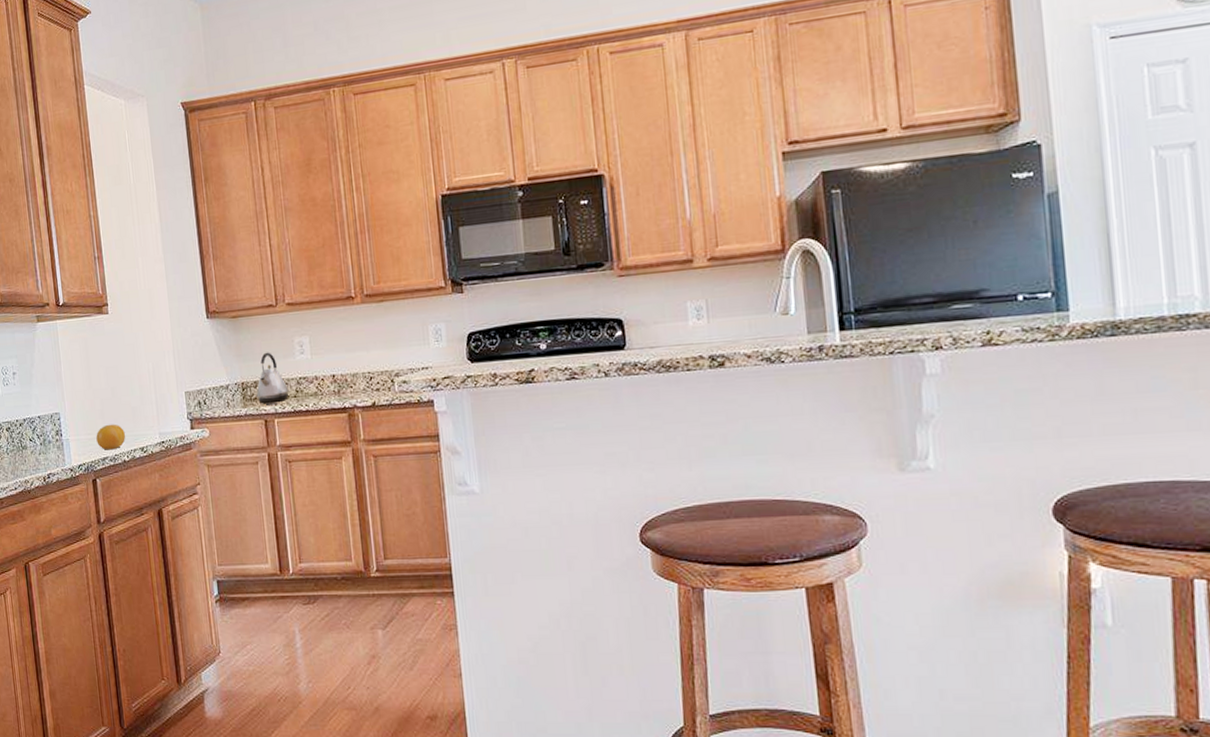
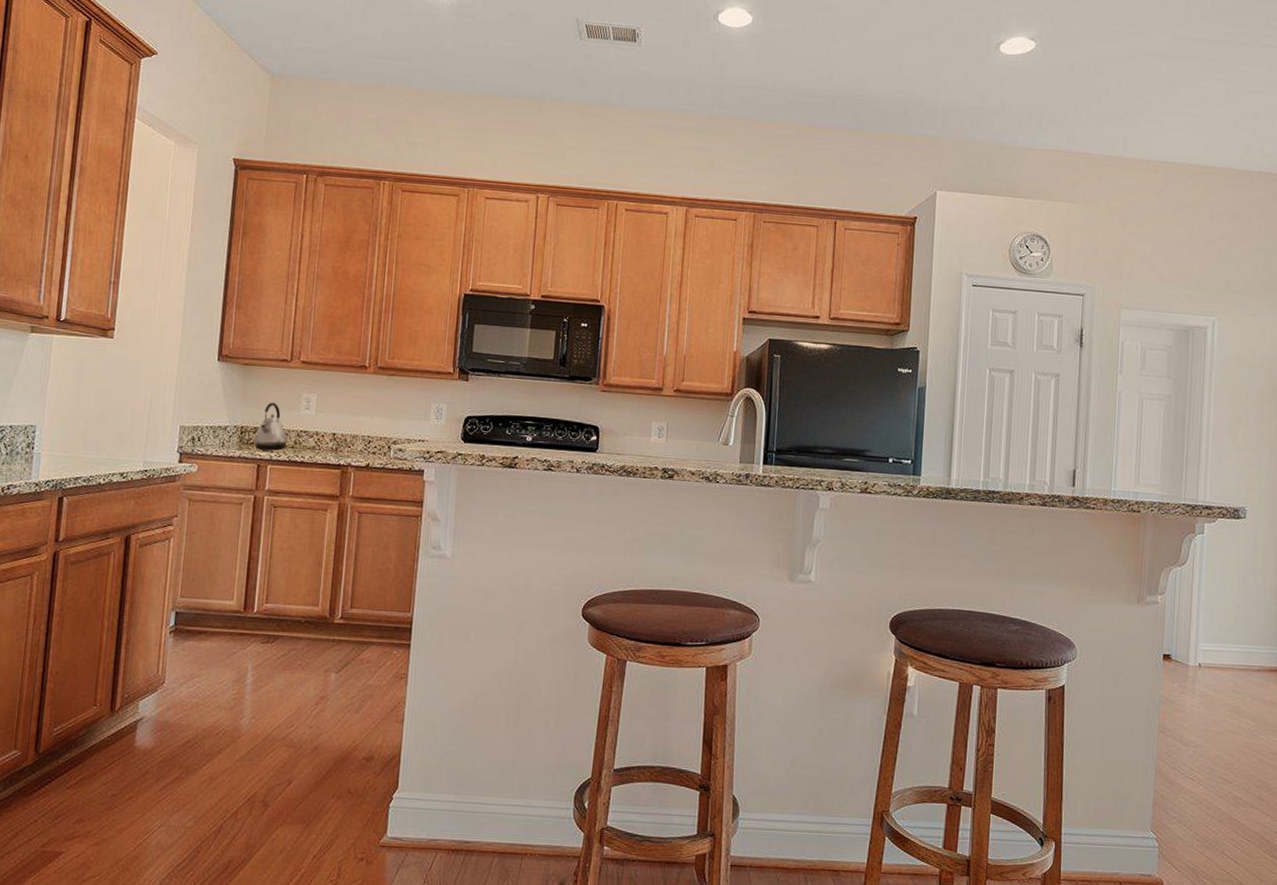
fruit: present [96,424,125,450] -> none [72,445,106,471]

